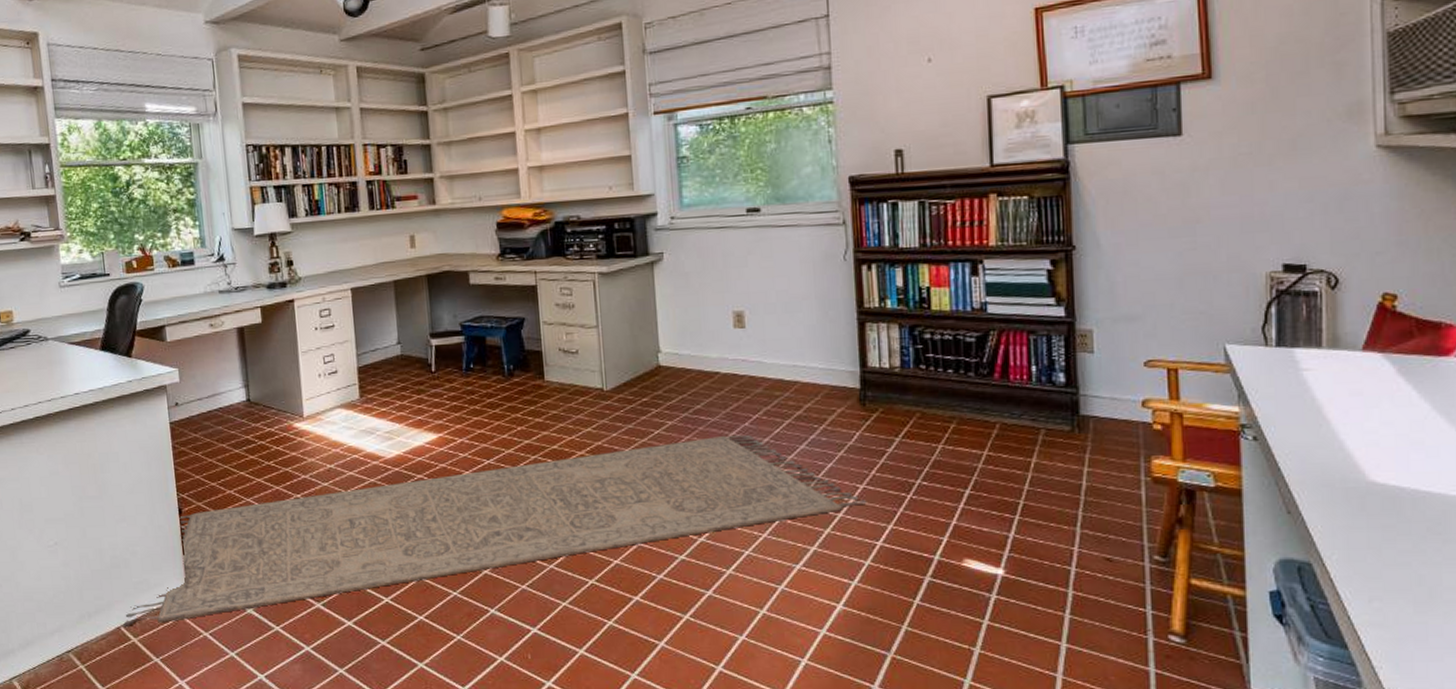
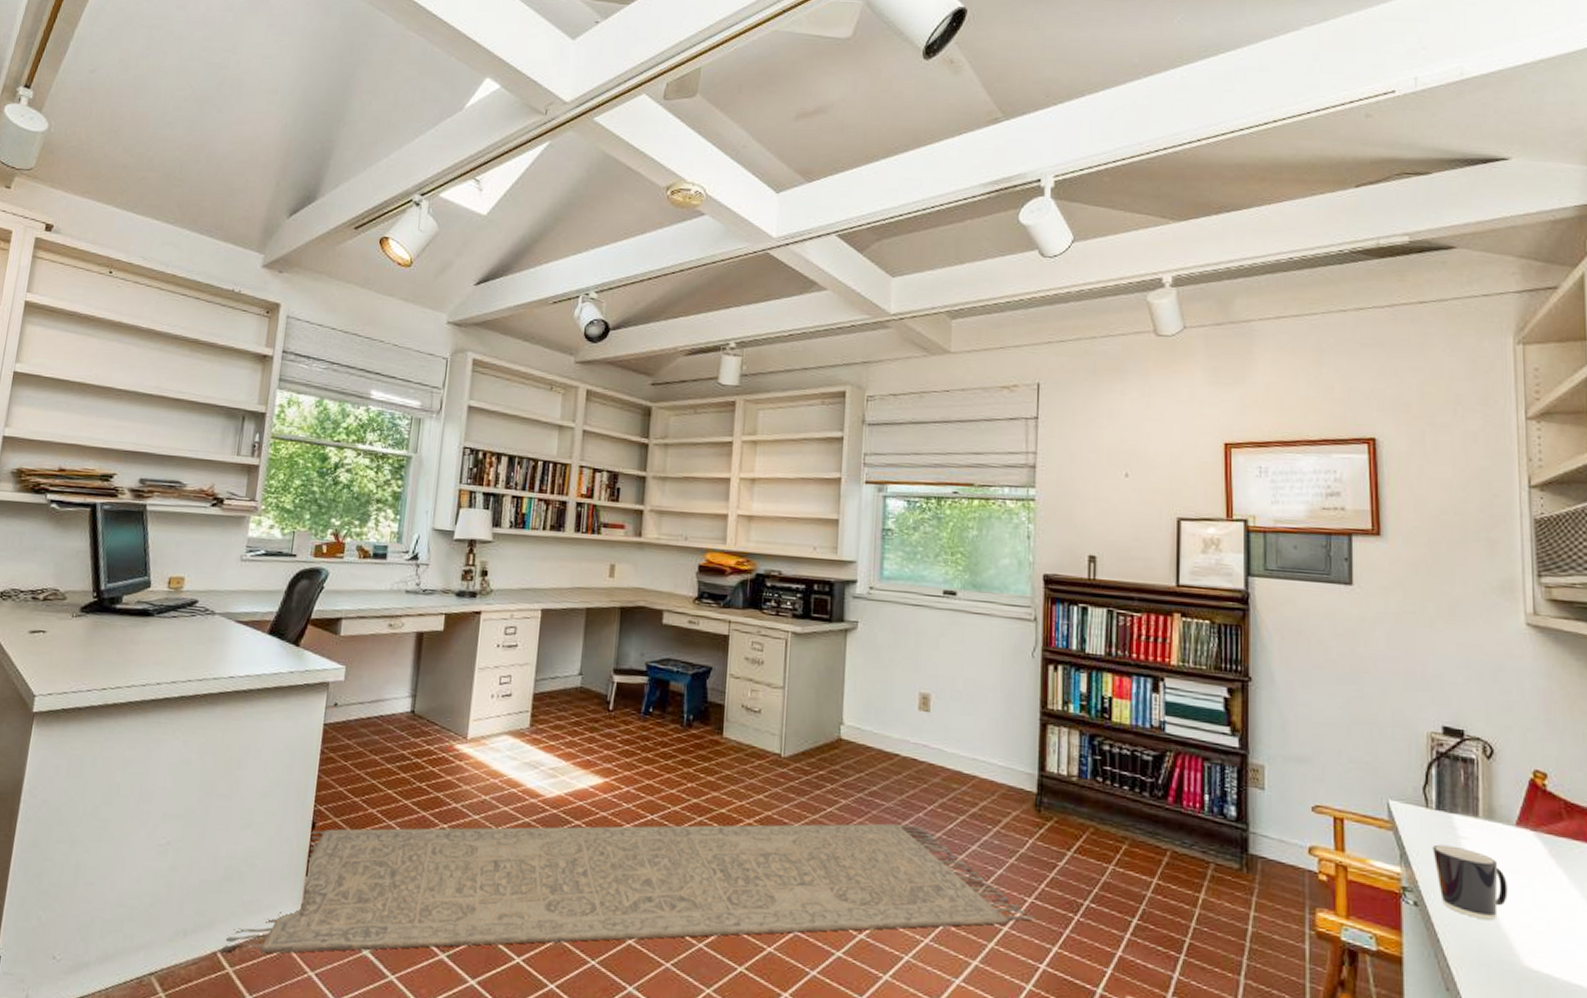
mug: none [1272,378,1353,443] -> present [1432,844,1508,920]

